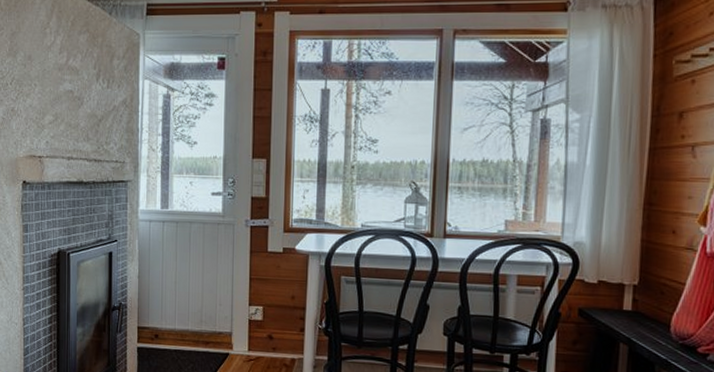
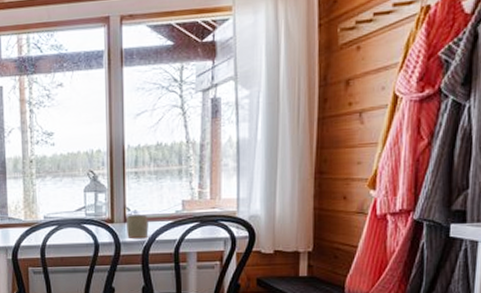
mug: none [445,230,469,256] -> present [125,214,149,238]

